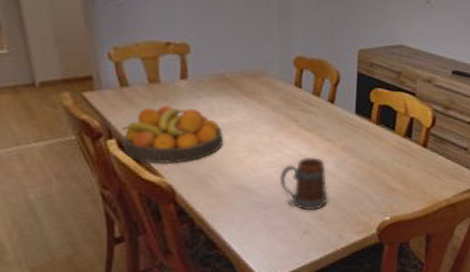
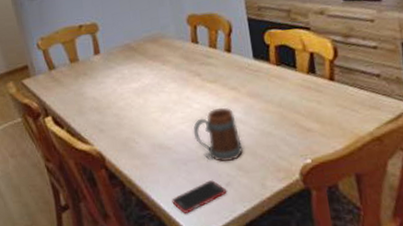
fruit bowl: present [120,105,223,164] -> none [54,79,138,134]
cell phone: none [244,225,303,256] -> present [171,179,226,213]

